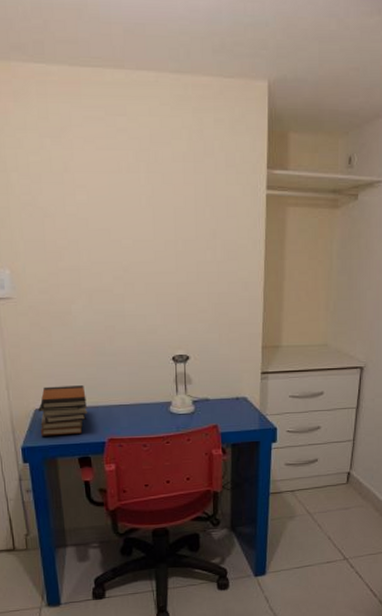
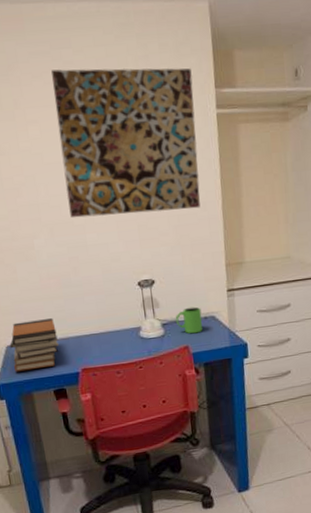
wall art: none [104,136,245,288] -> present [51,68,201,218]
mug: none [206,386,234,414] -> present [175,306,203,334]

